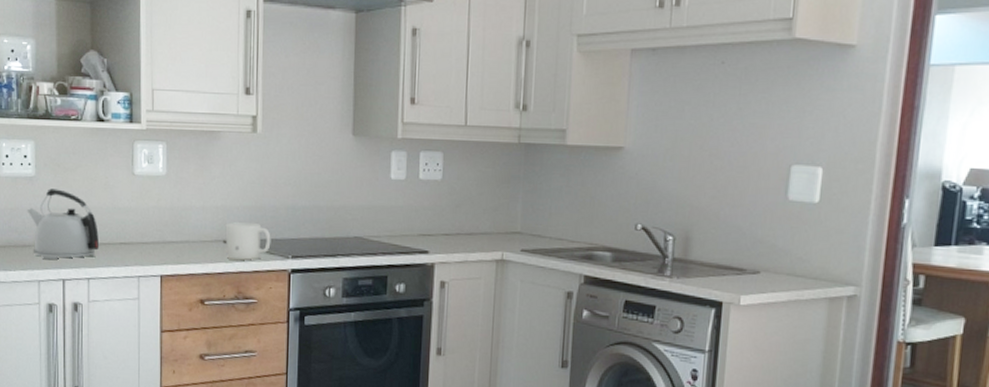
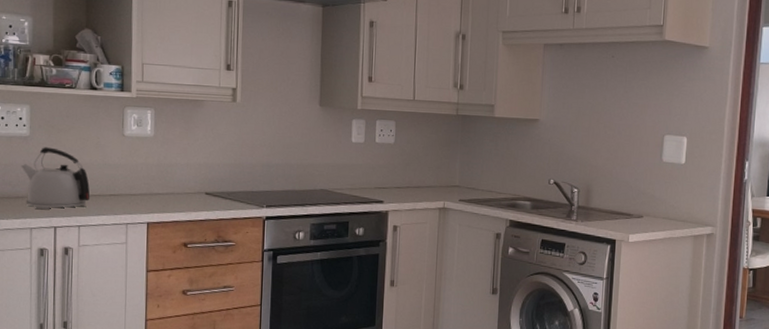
mug: present [225,222,271,261] -> none [206,177,248,210]

